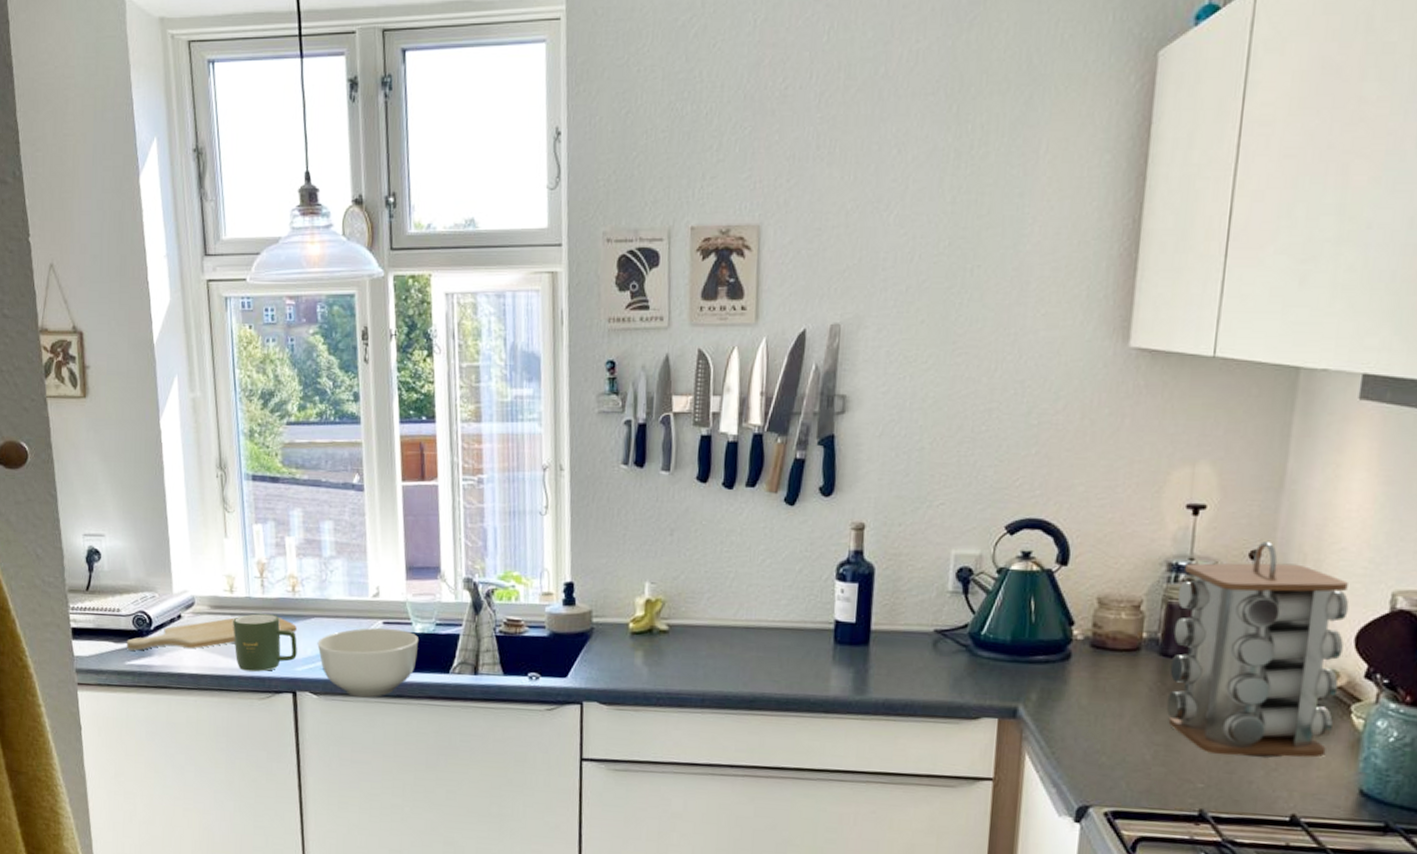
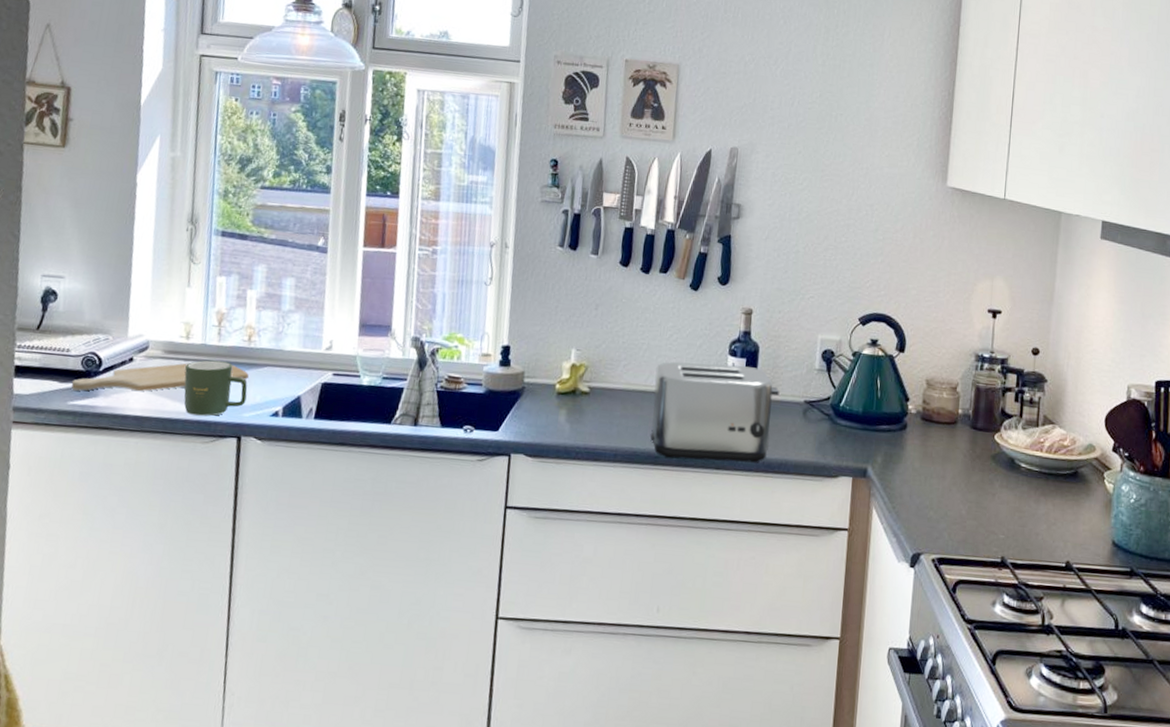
bowl: present [317,627,418,698] -> none [267,378,365,445]
toaster: none [743,590,903,705] -> present [650,361,780,464]
spice rack: present [1166,540,1349,758] -> none [976,341,1100,514]

